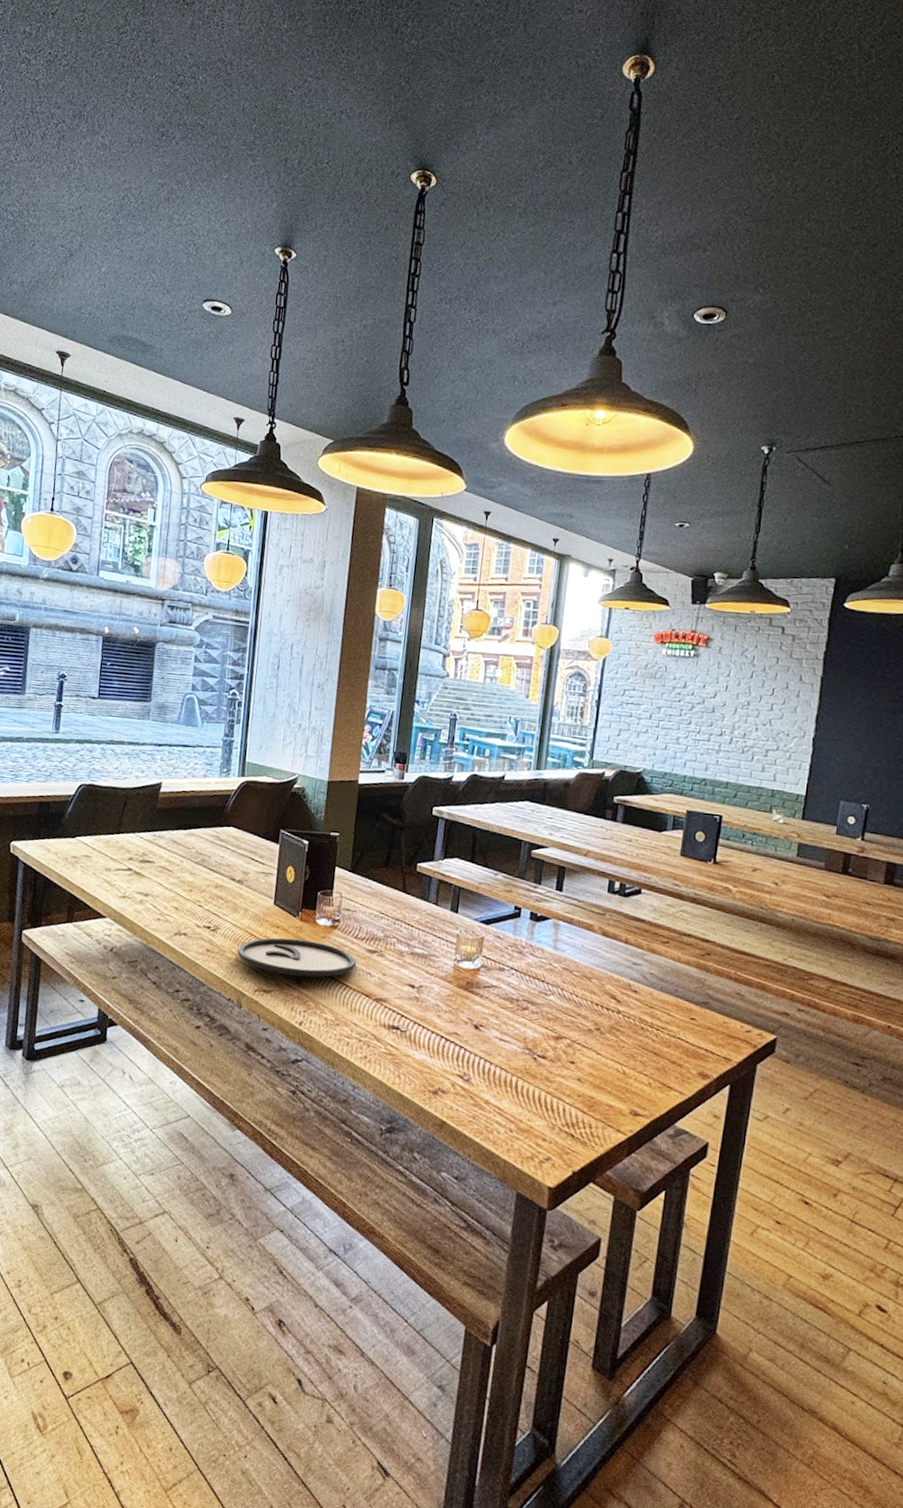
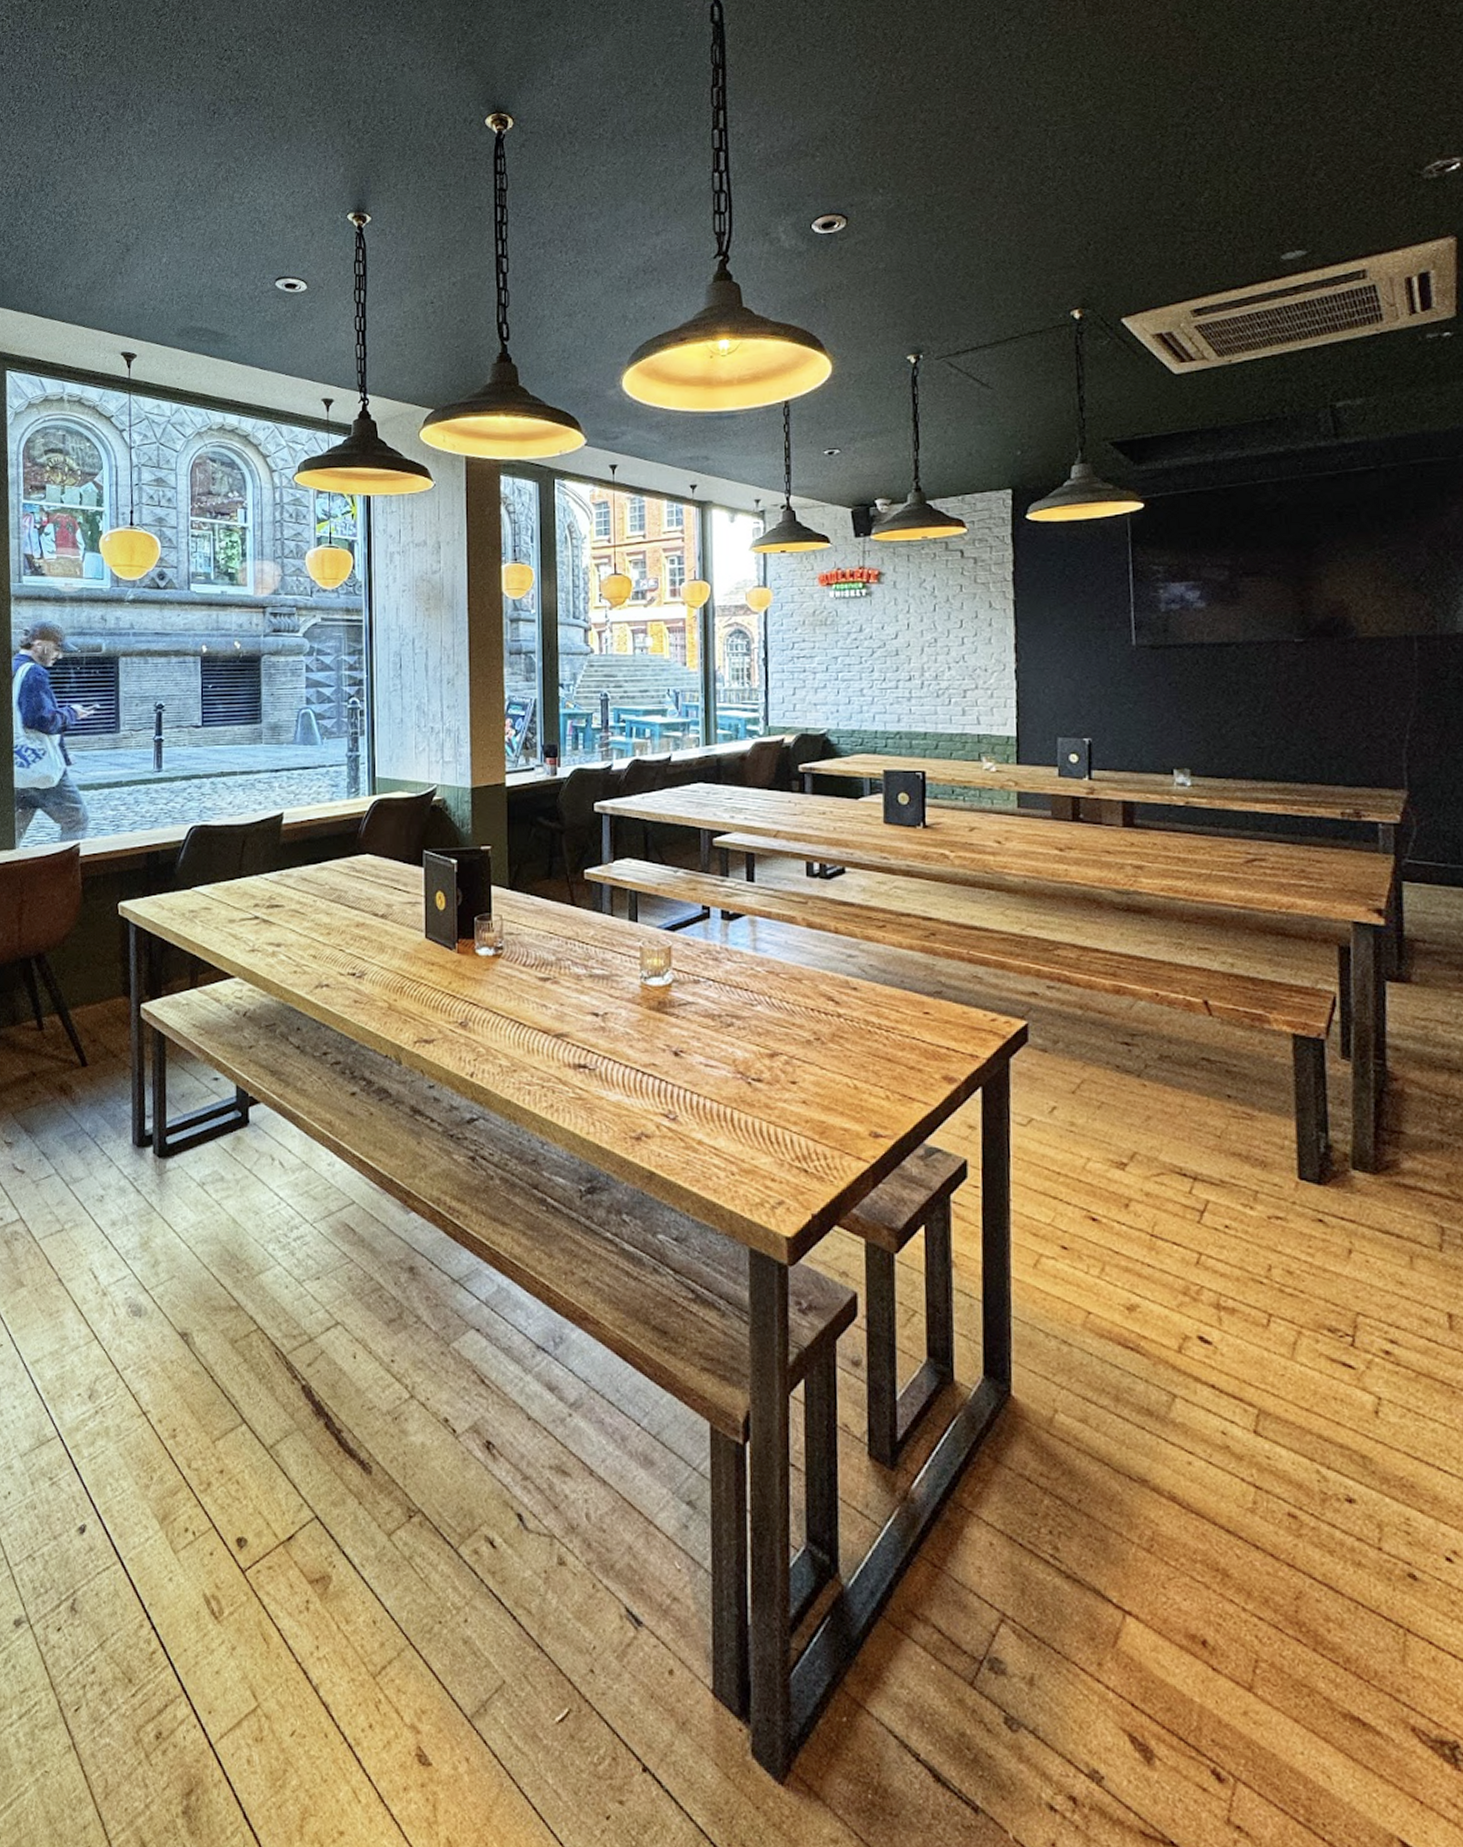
plate: present [237,937,357,978] -> none [389,975,528,1019]

